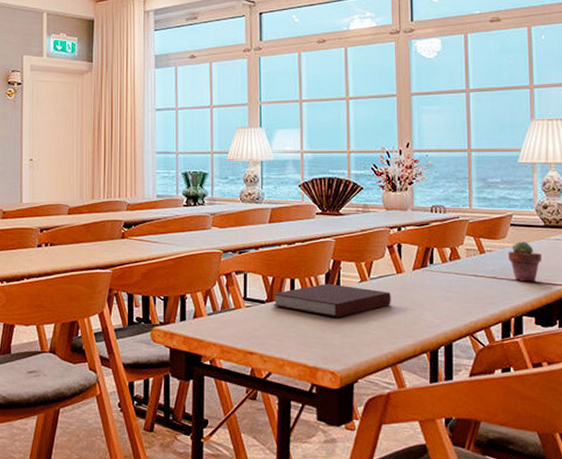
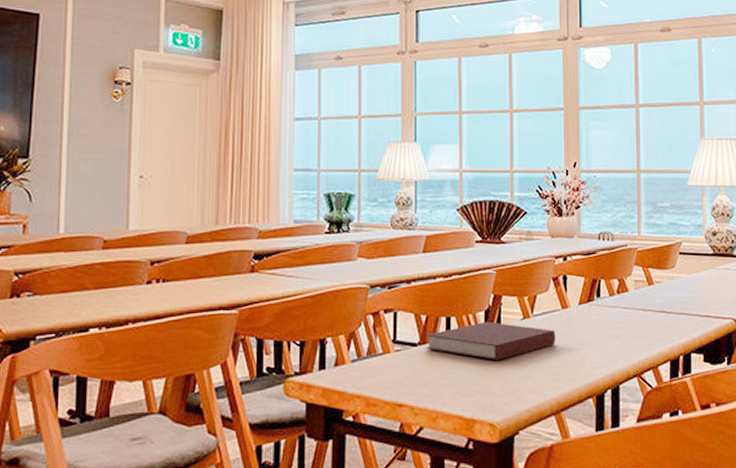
potted succulent: present [508,241,542,282] -> none [677,271,711,316]

